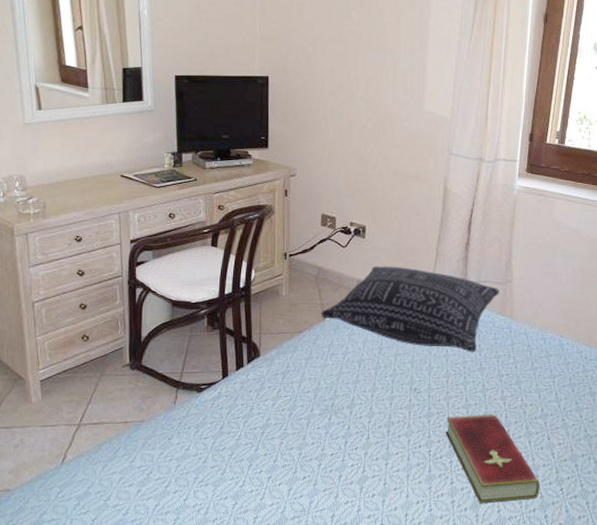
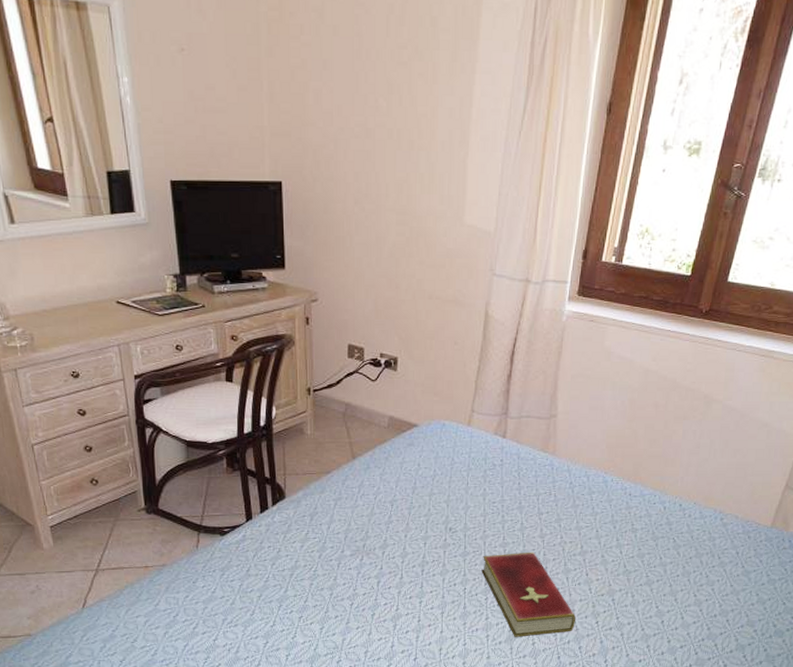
pillow: present [320,266,500,352] -> none [349,401,543,491]

